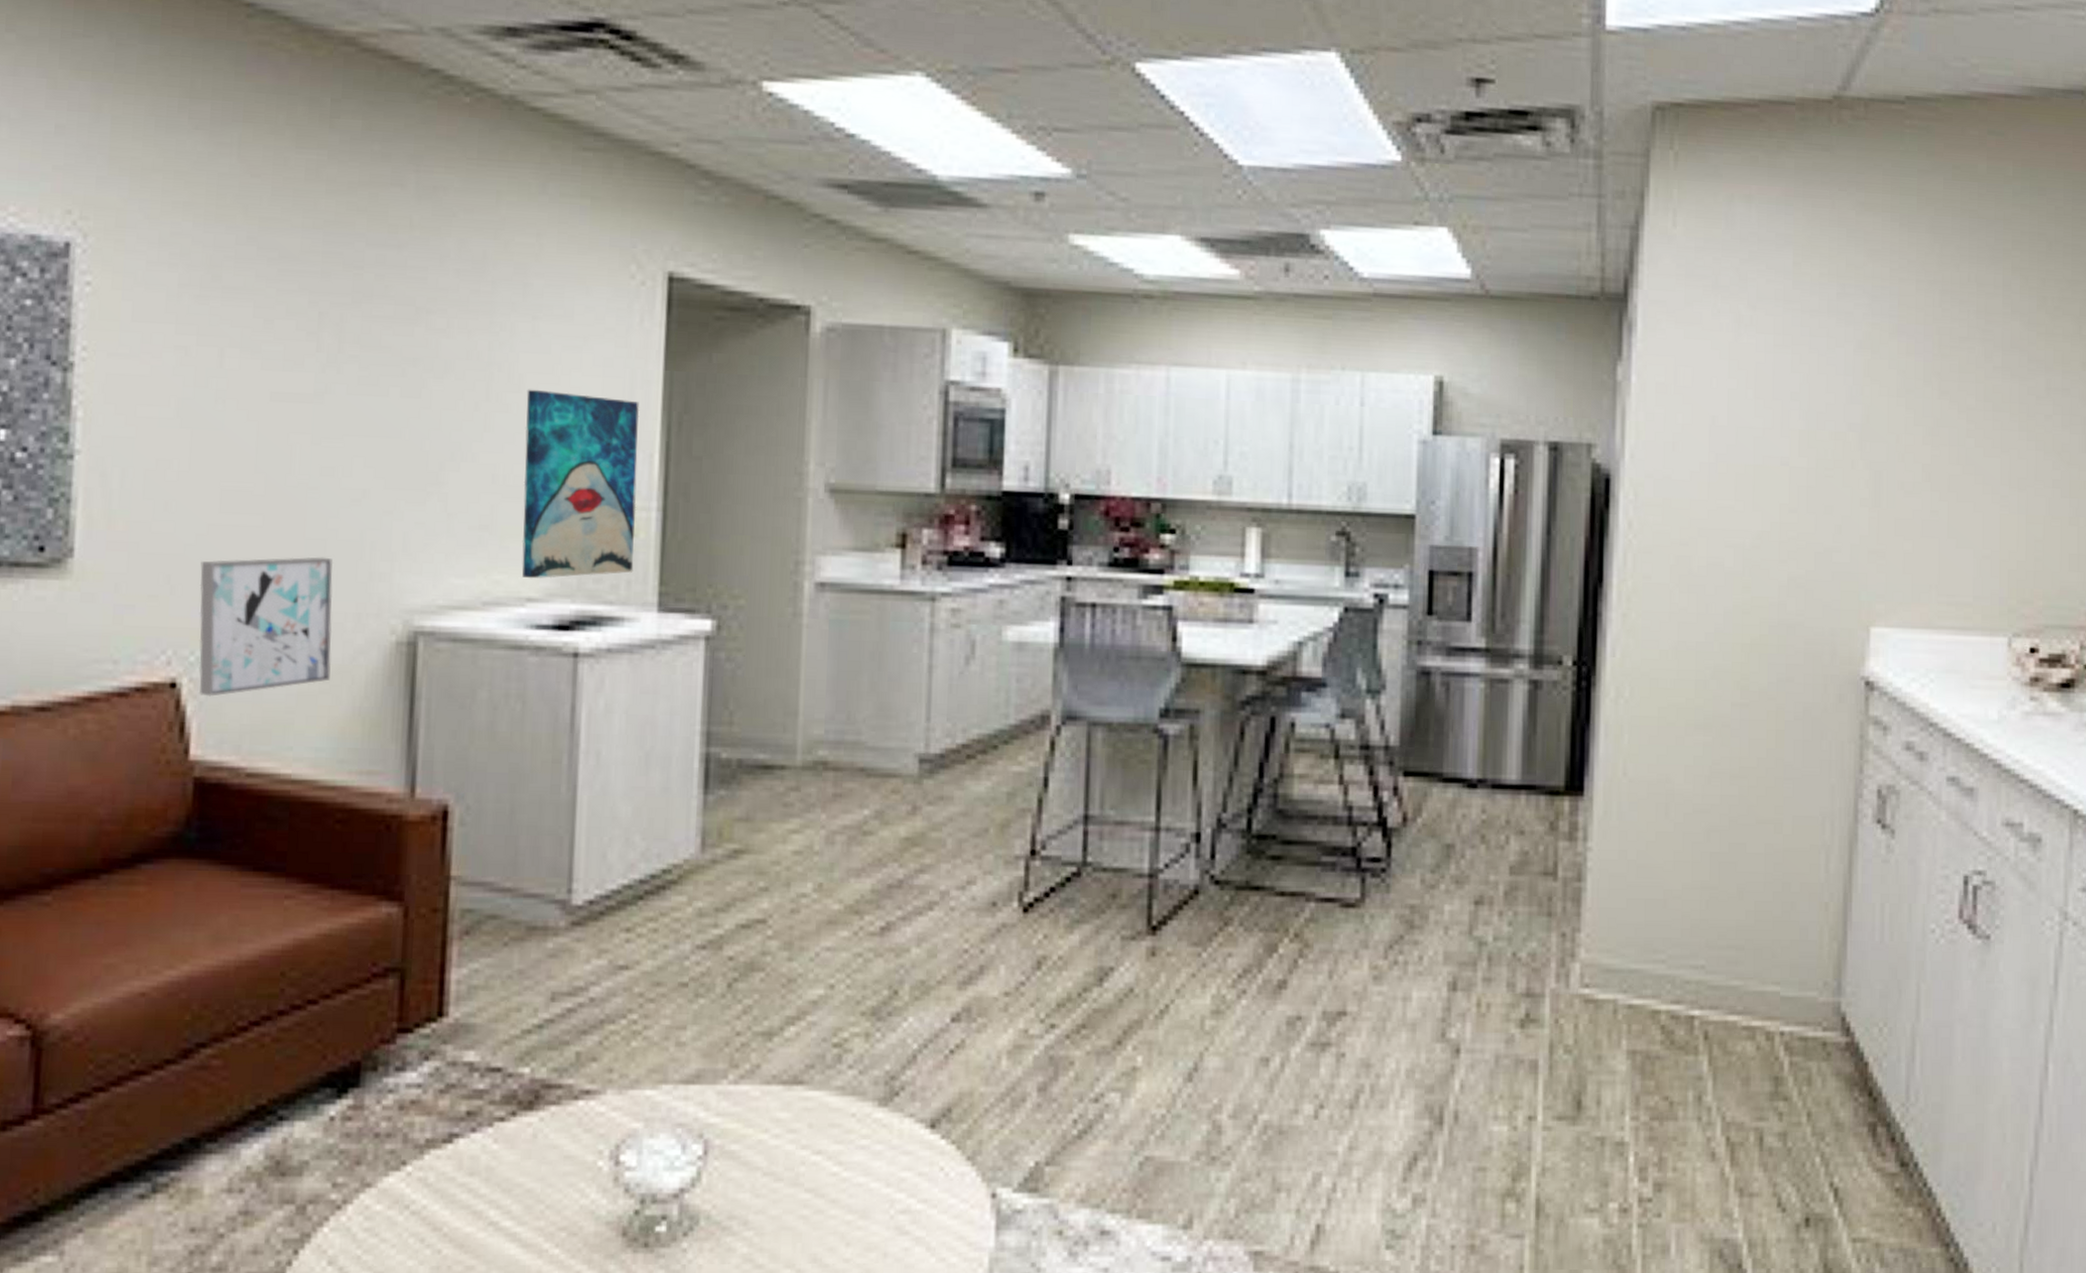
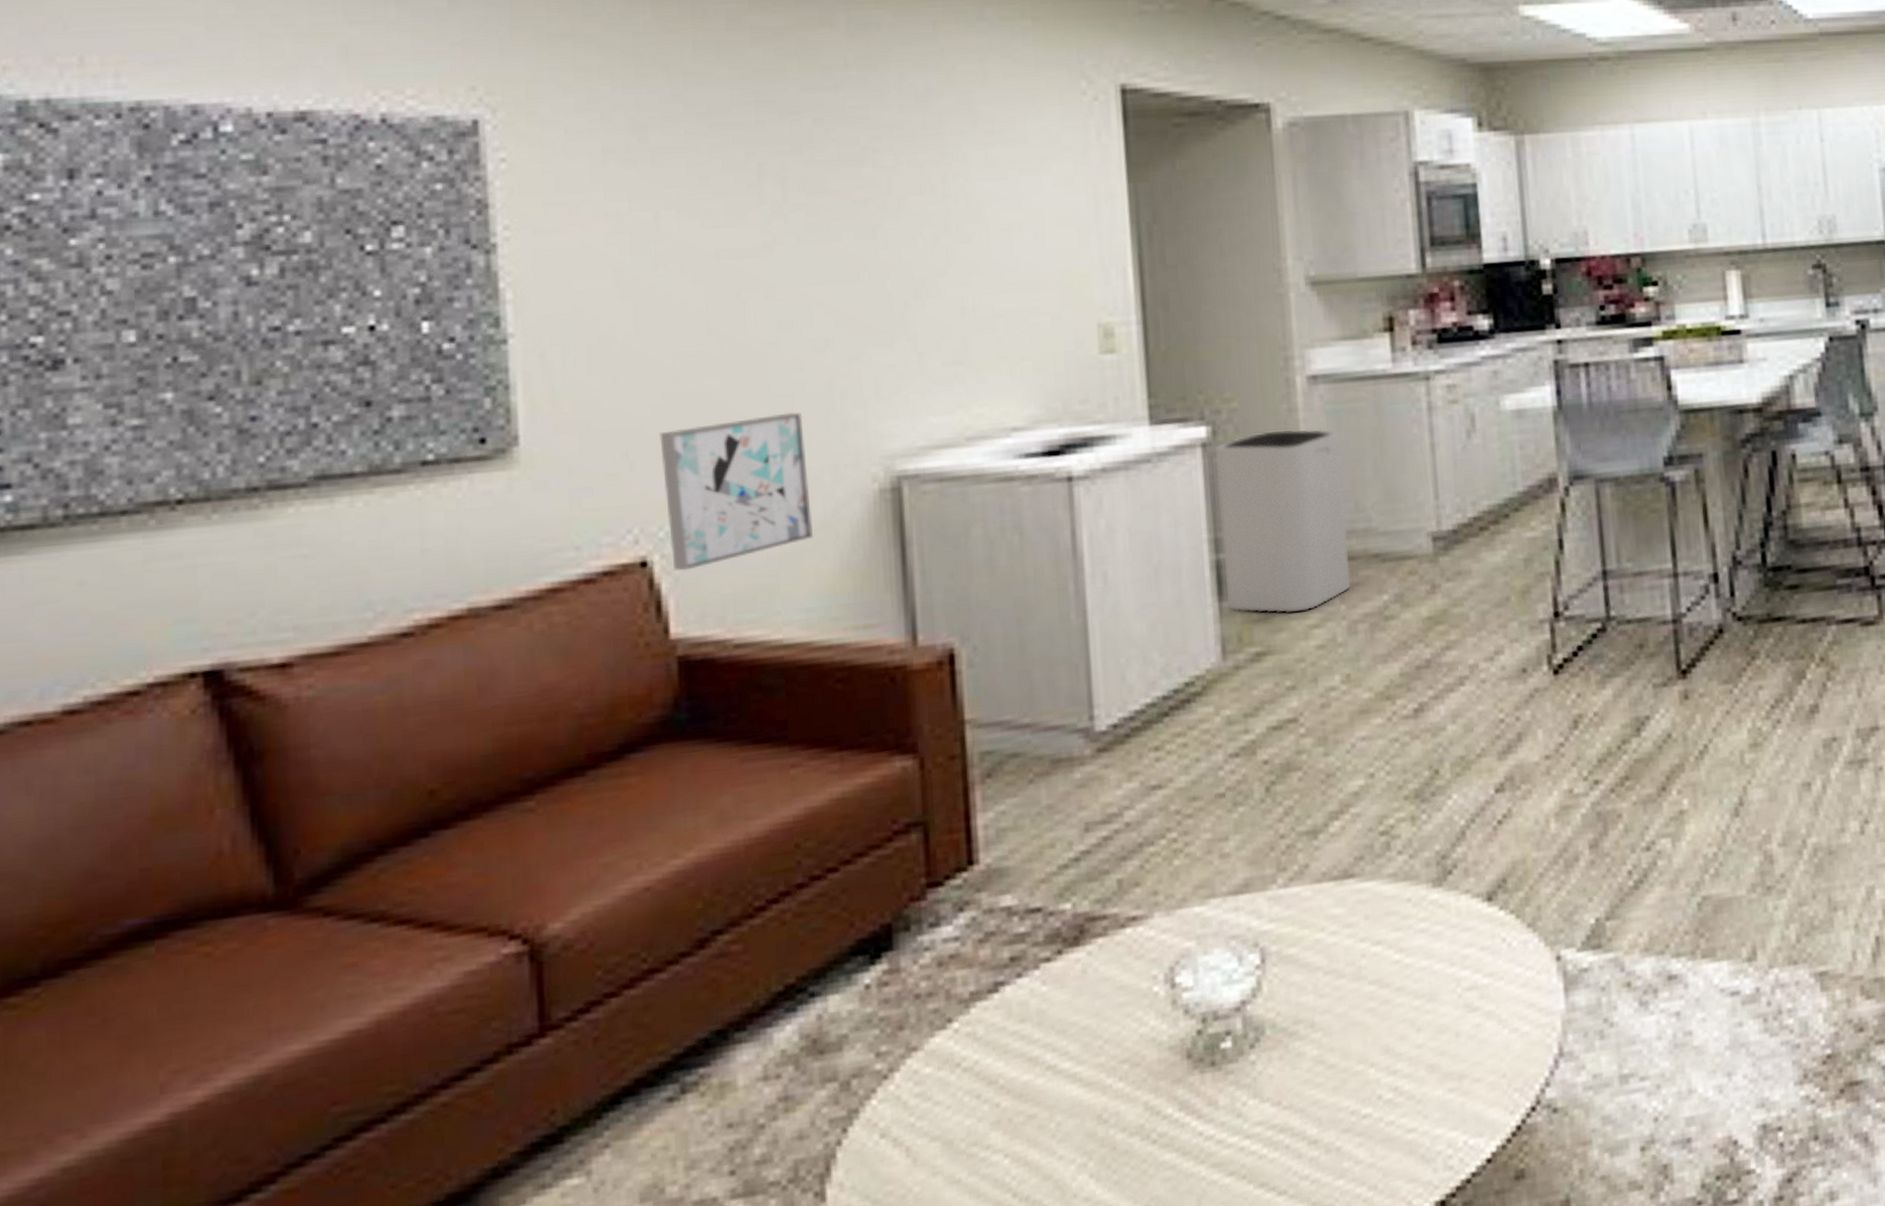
wall art: present [521,389,640,579] -> none [987,216,1120,408]
trash can: none [711,632,841,816] -> present [1215,429,1351,614]

